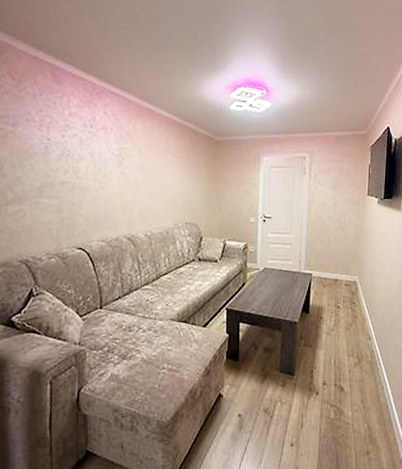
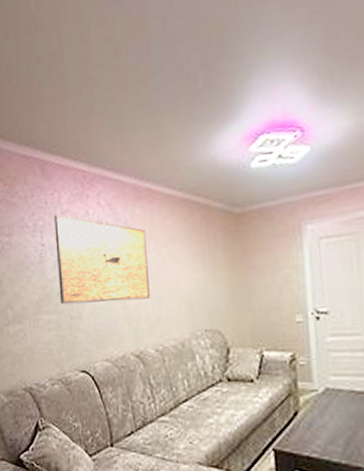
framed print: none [61,115,144,195] -> present [54,214,150,305]

